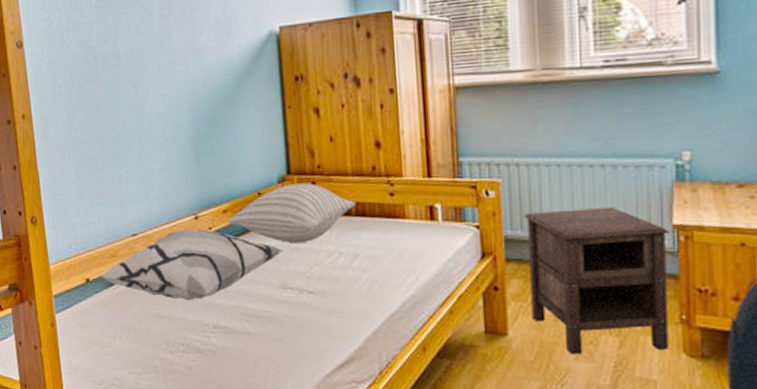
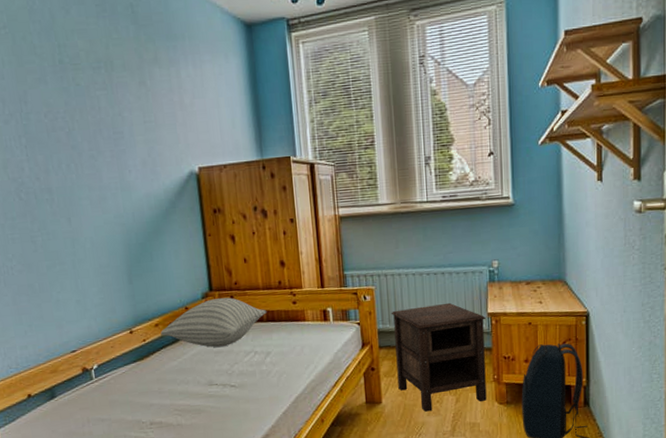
decorative pillow: present [101,229,284,301] -> none [42,341,209,404]

